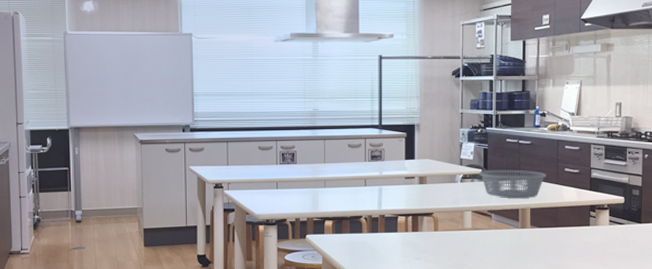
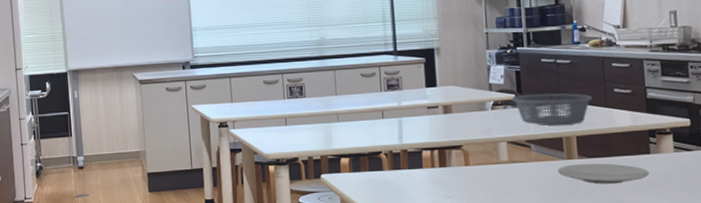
plate: none [513,233,588,251] -> present [558,163,649,184]

